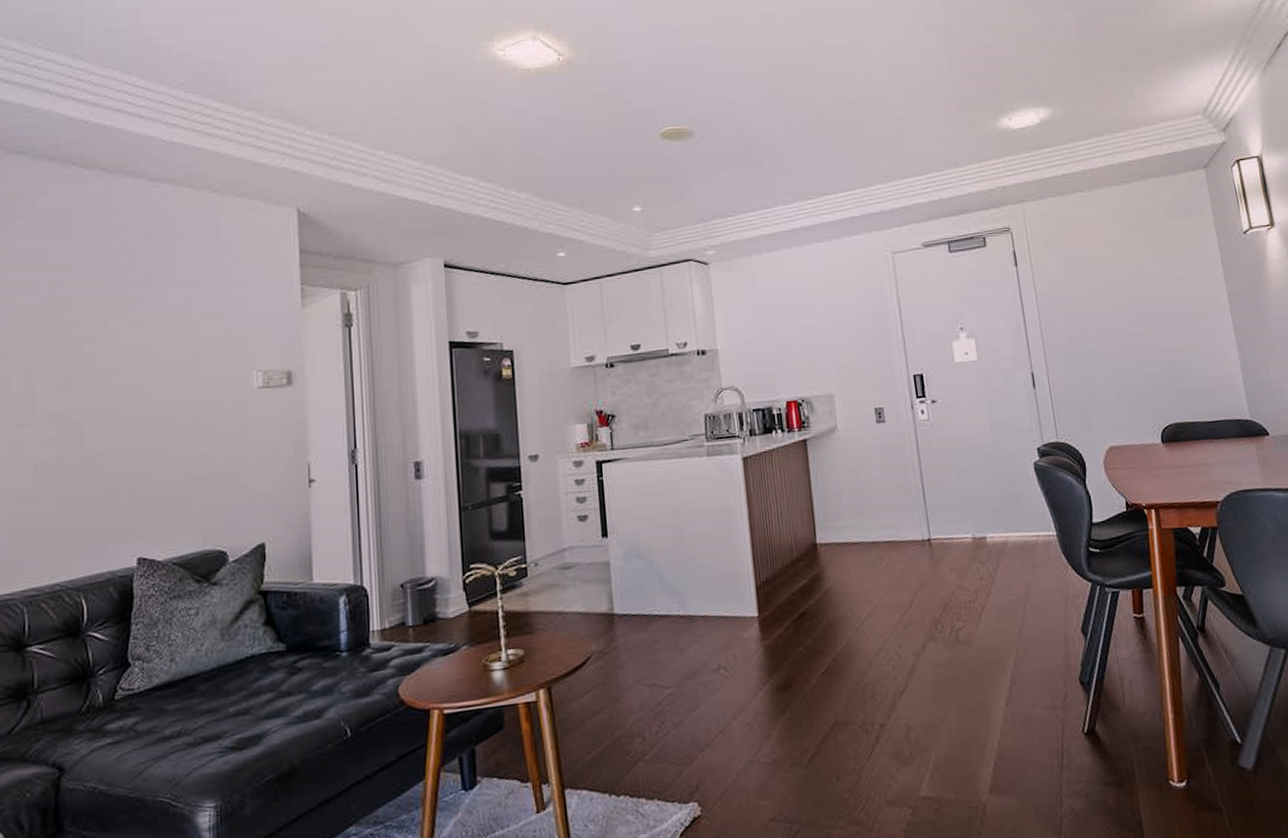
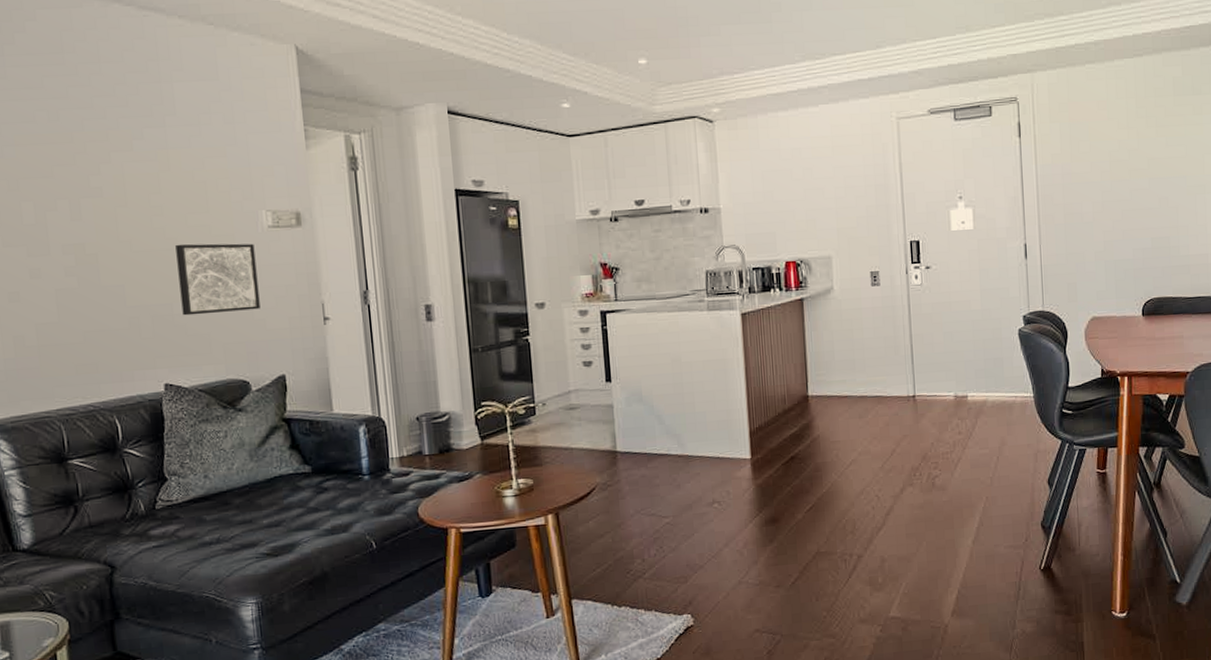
wall art: none [162,405,244,484] -> present [175,243,261,316]

